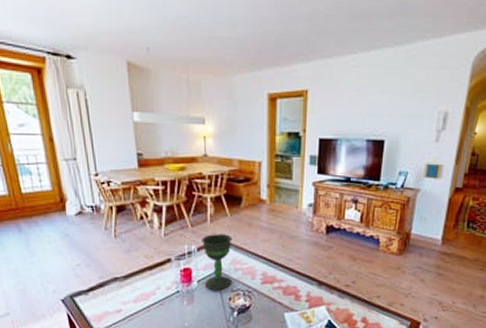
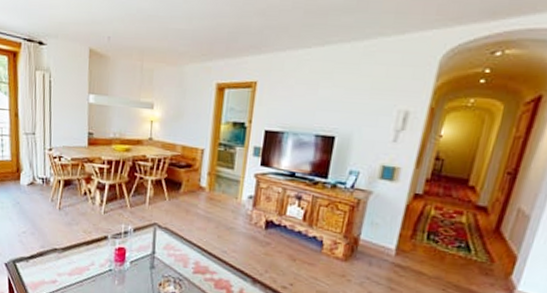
chalice: present [202,234,233,290] -> none [136,216,169,274]

